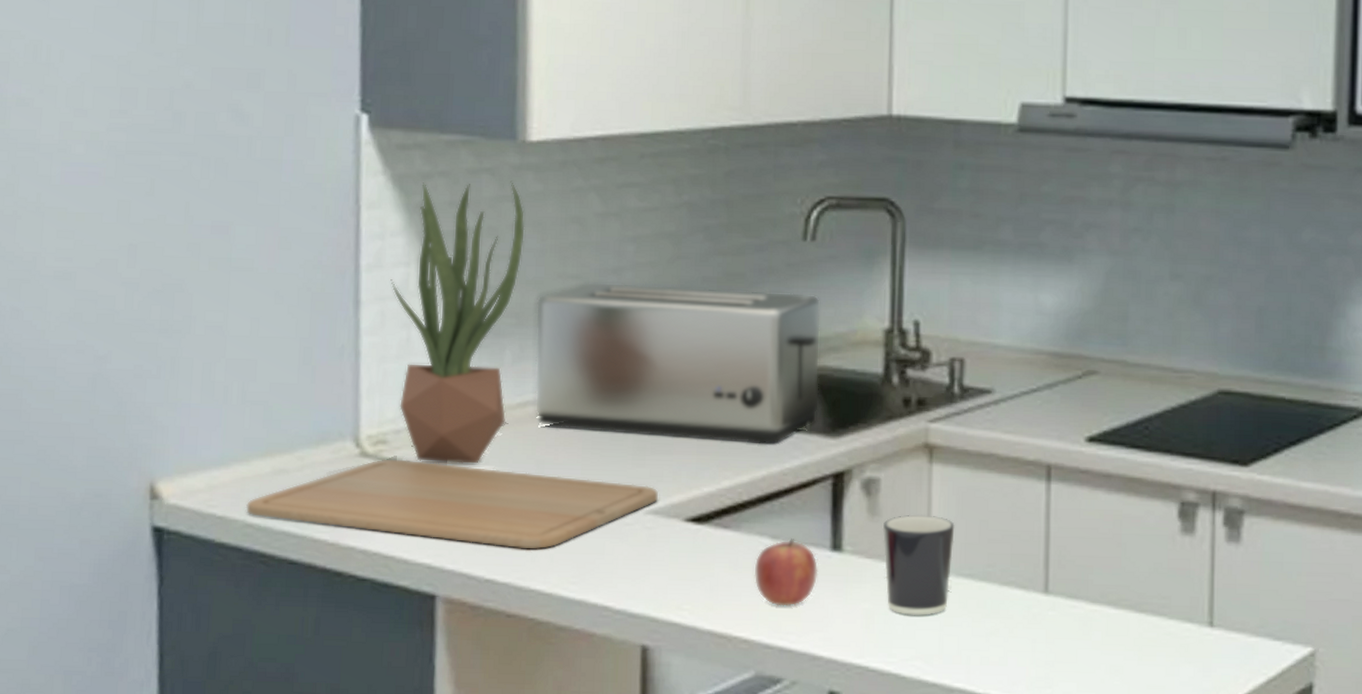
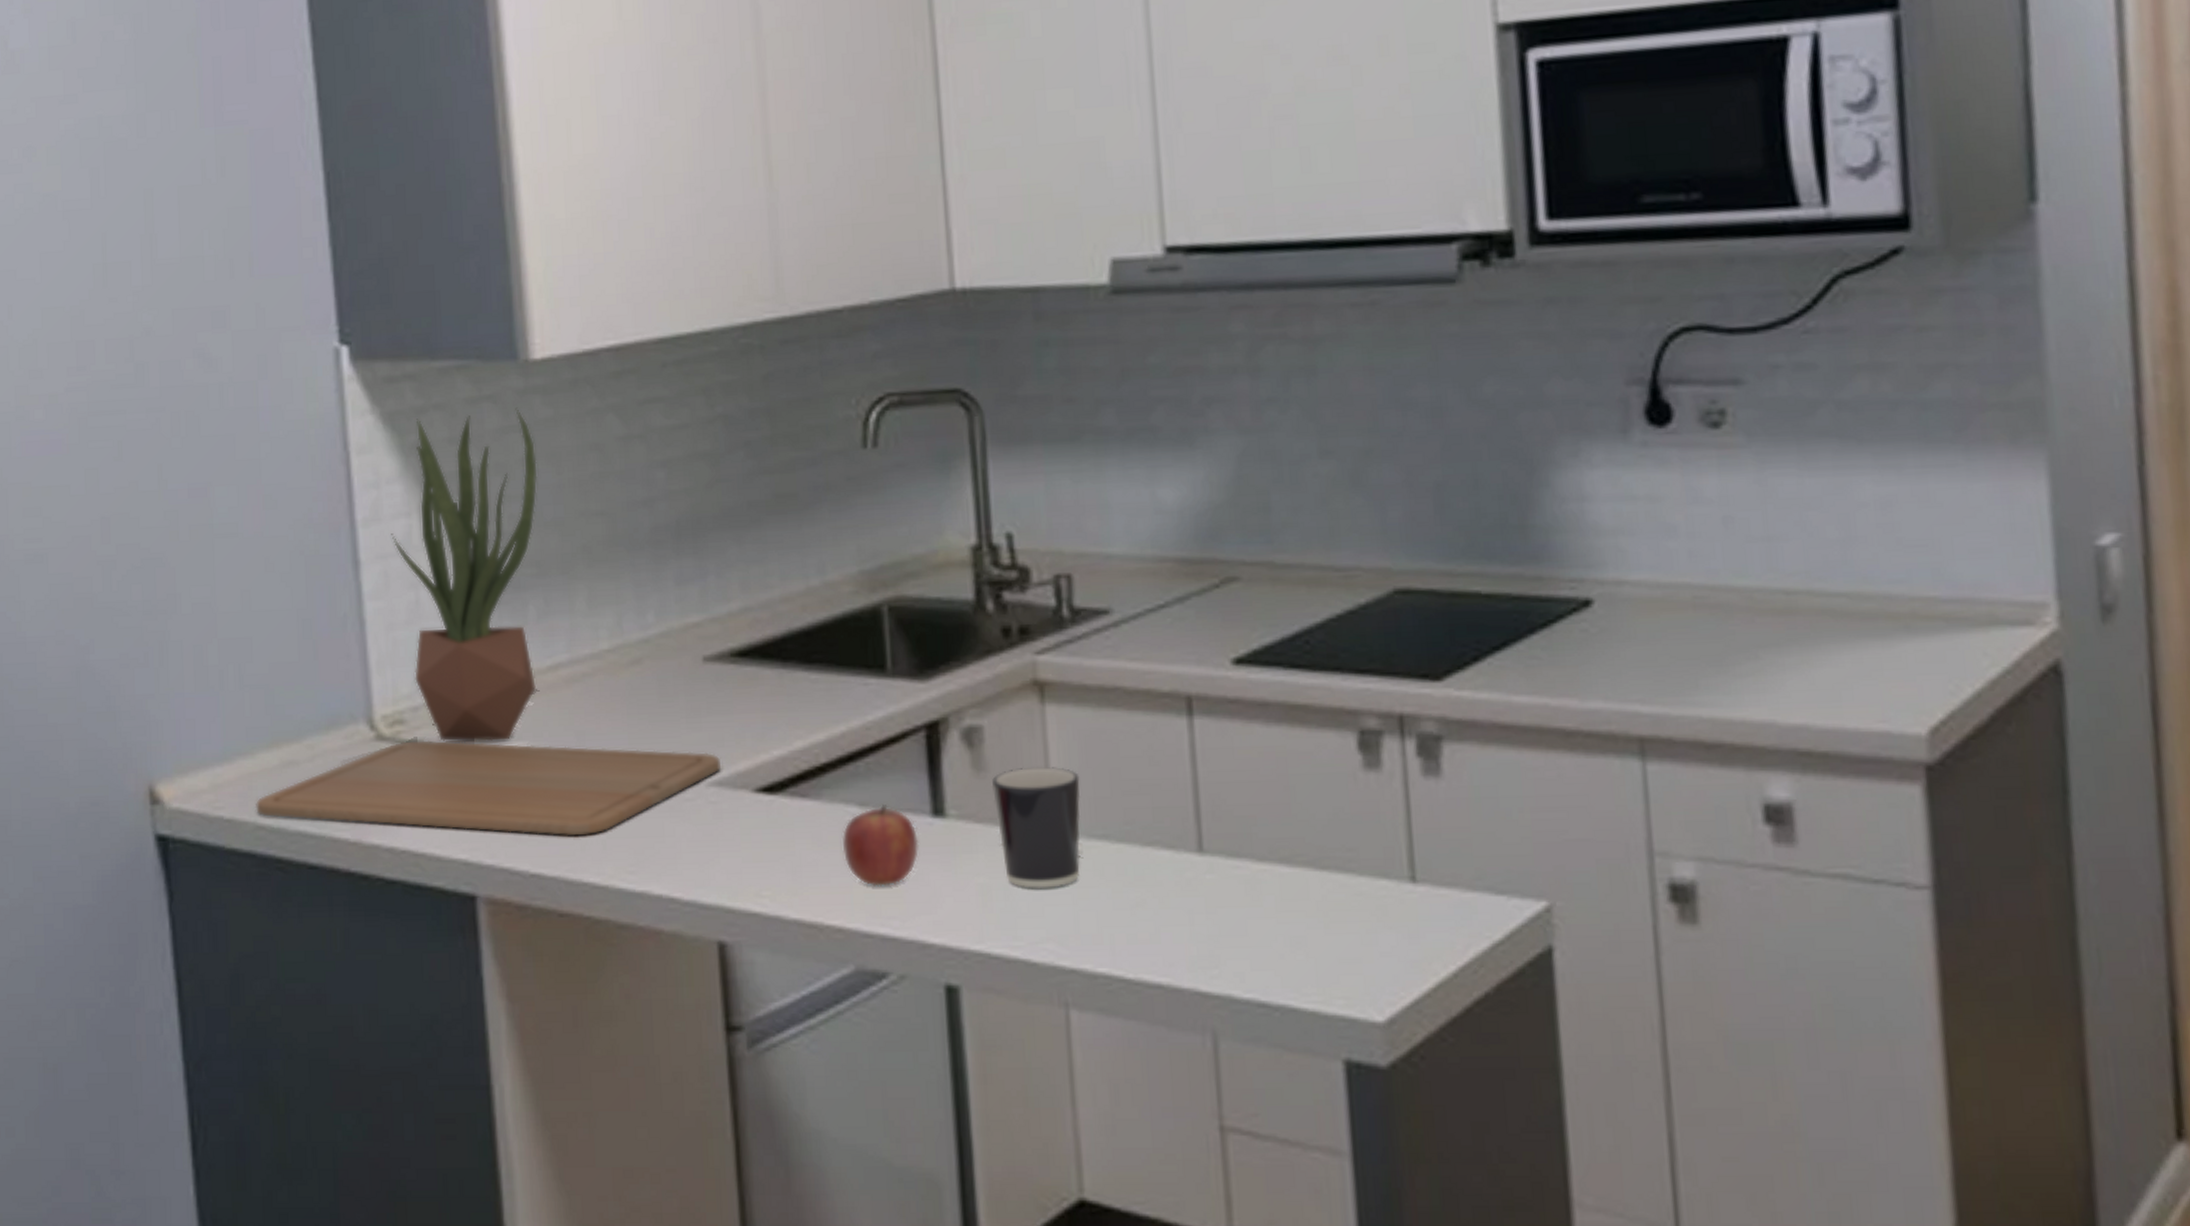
toaster: present [534,282,821,444] -> none [558,511,902,694]

